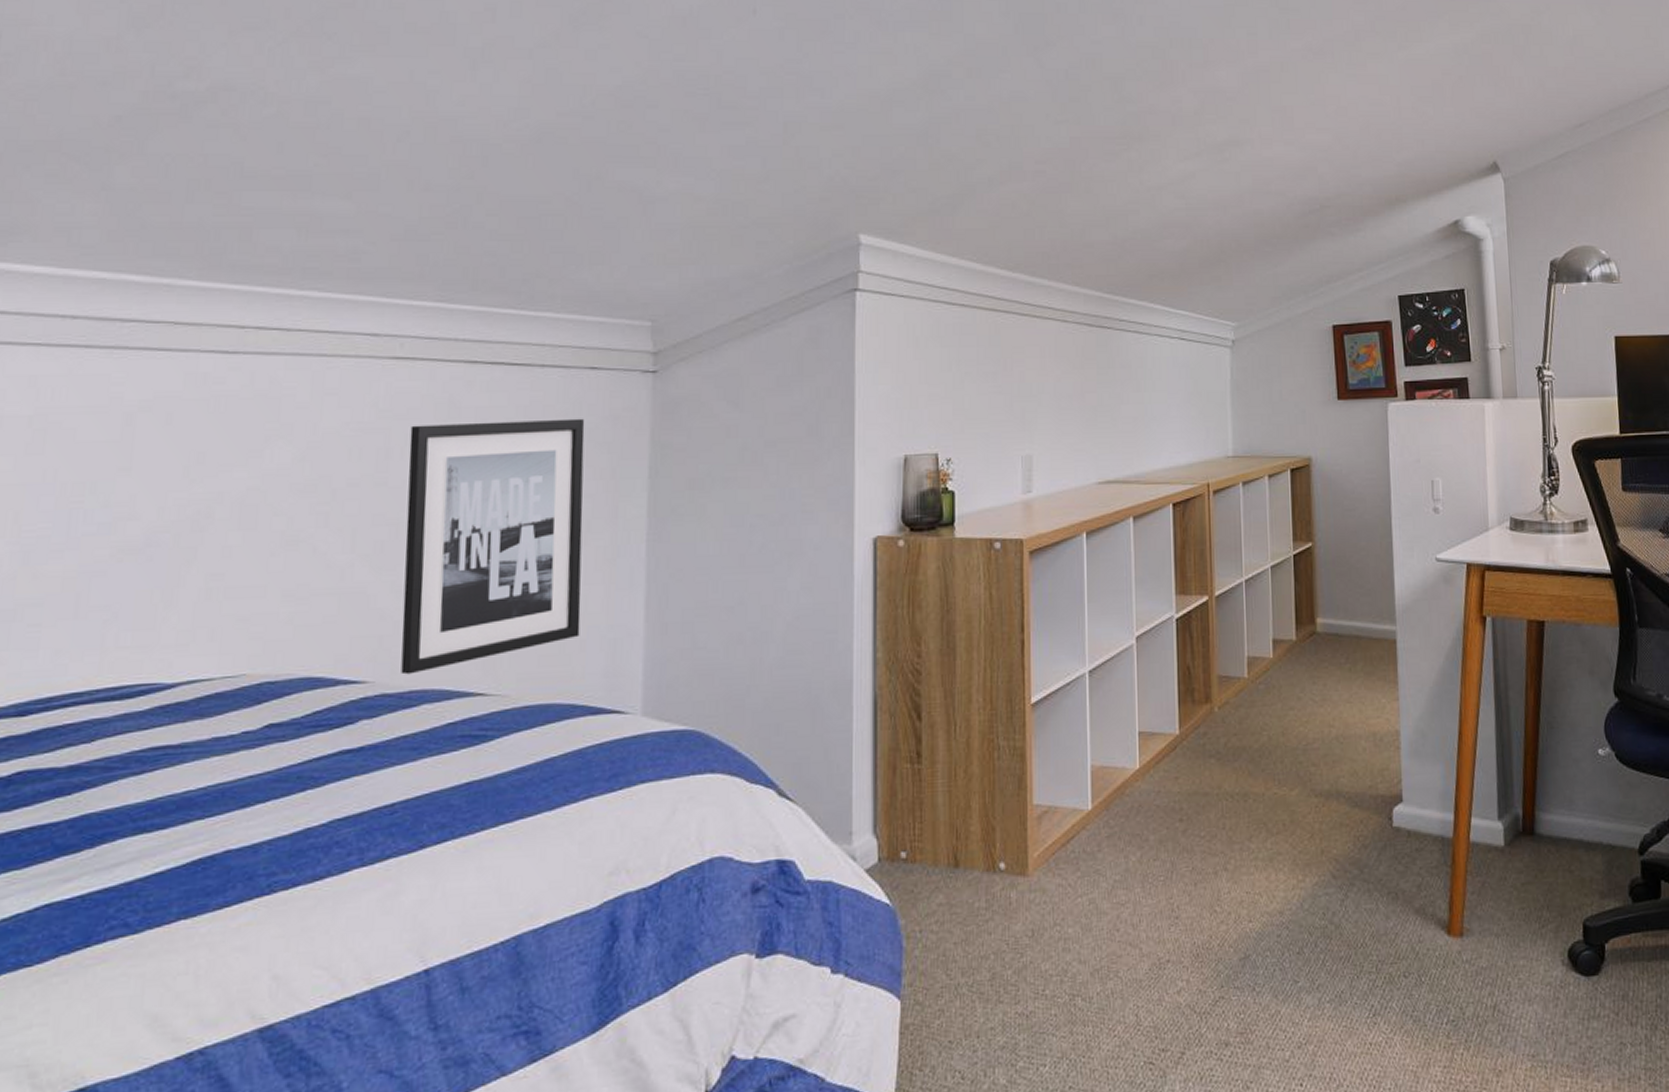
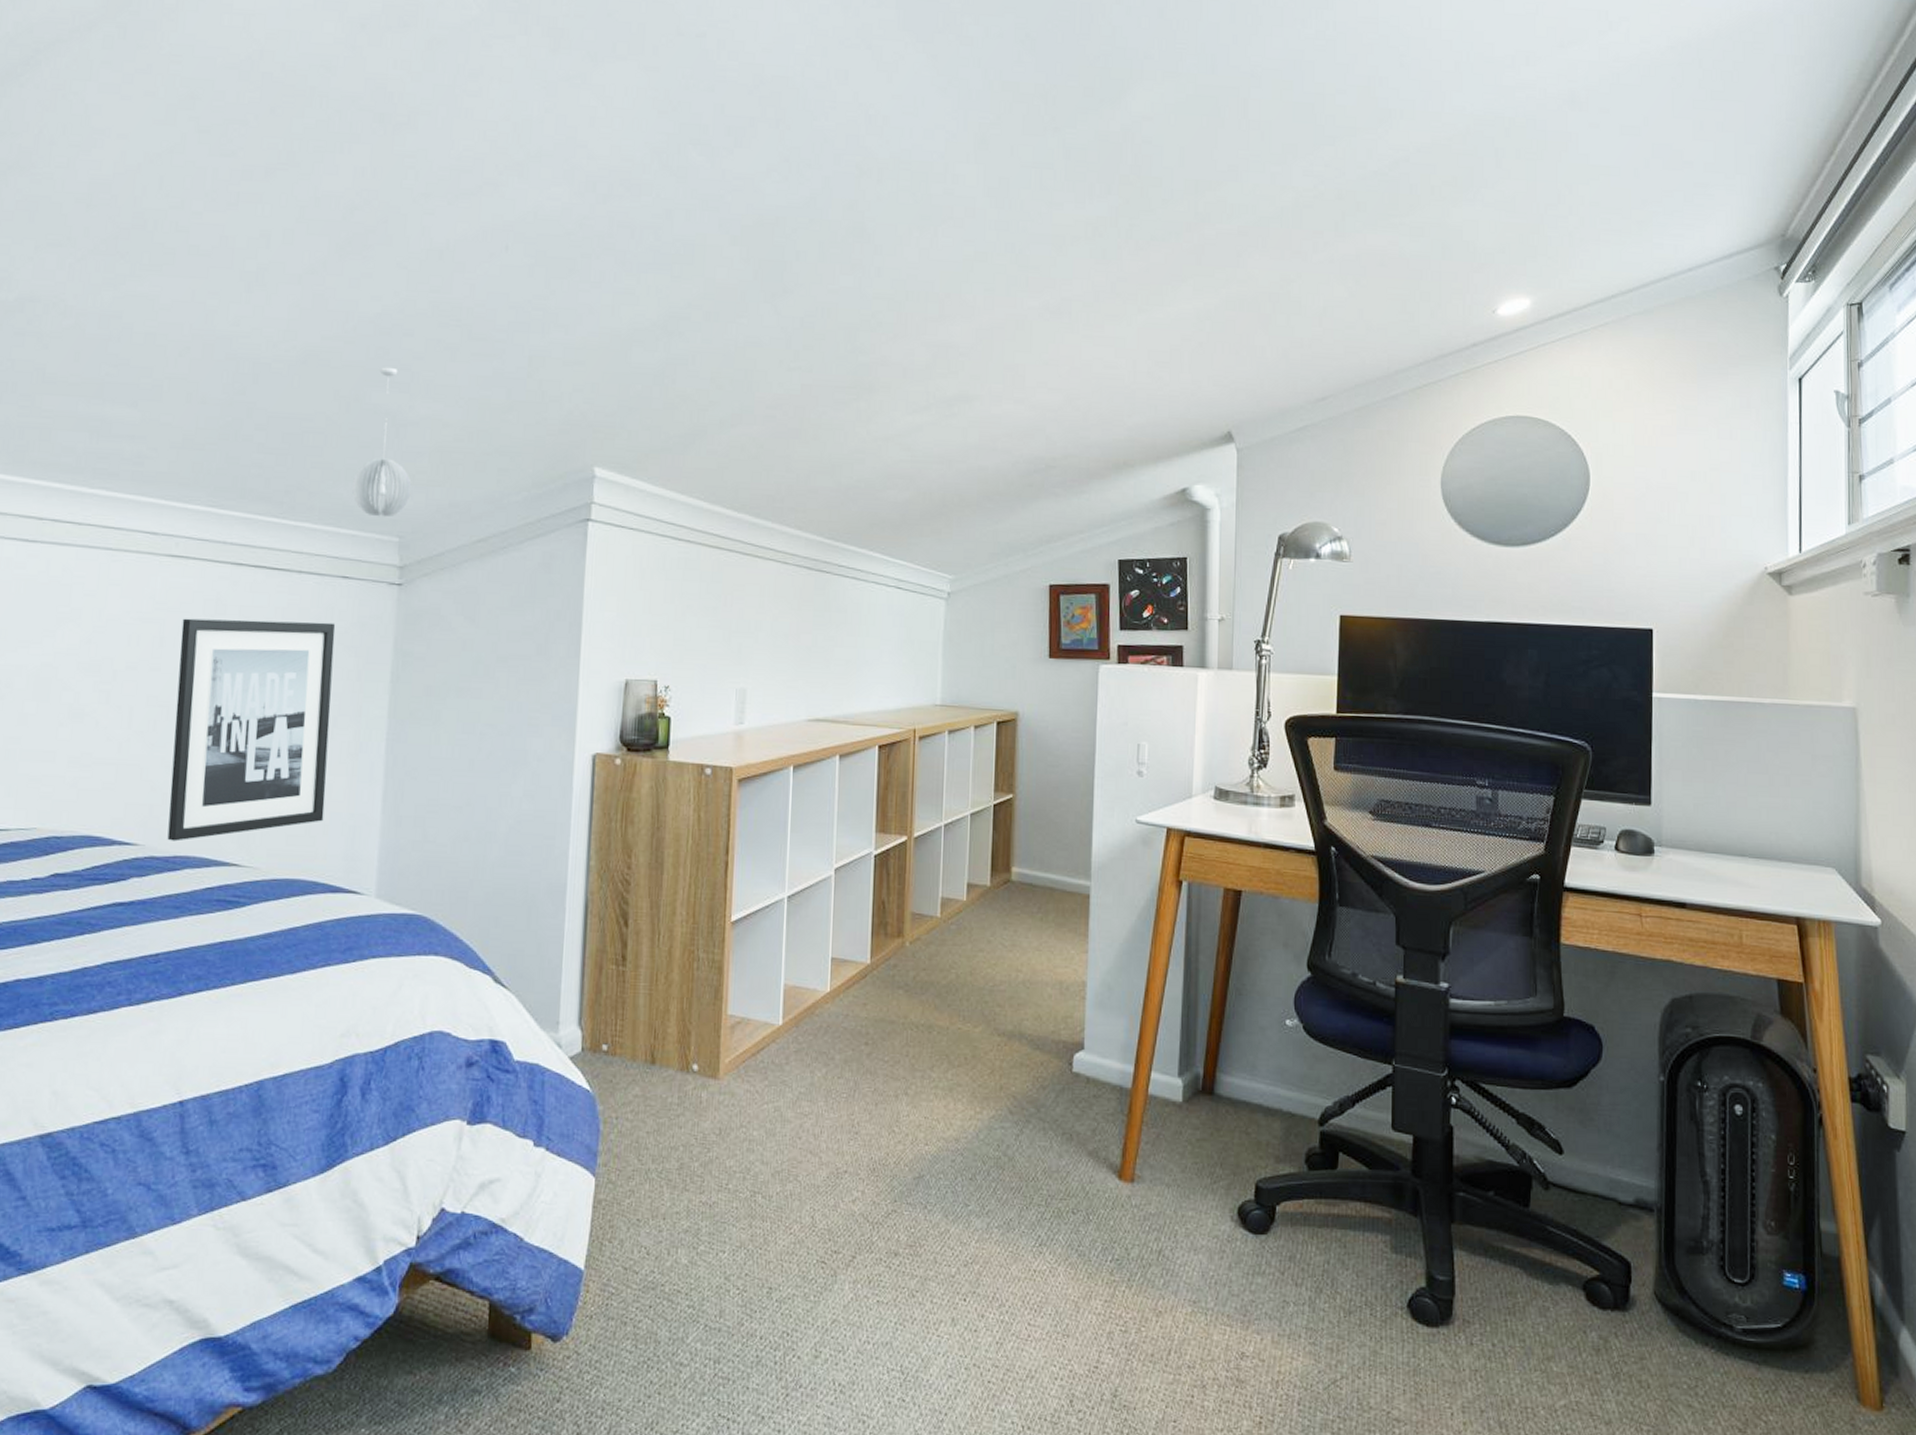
pendant light: none [598,141,663,301] -> present [352,367,412,517]

